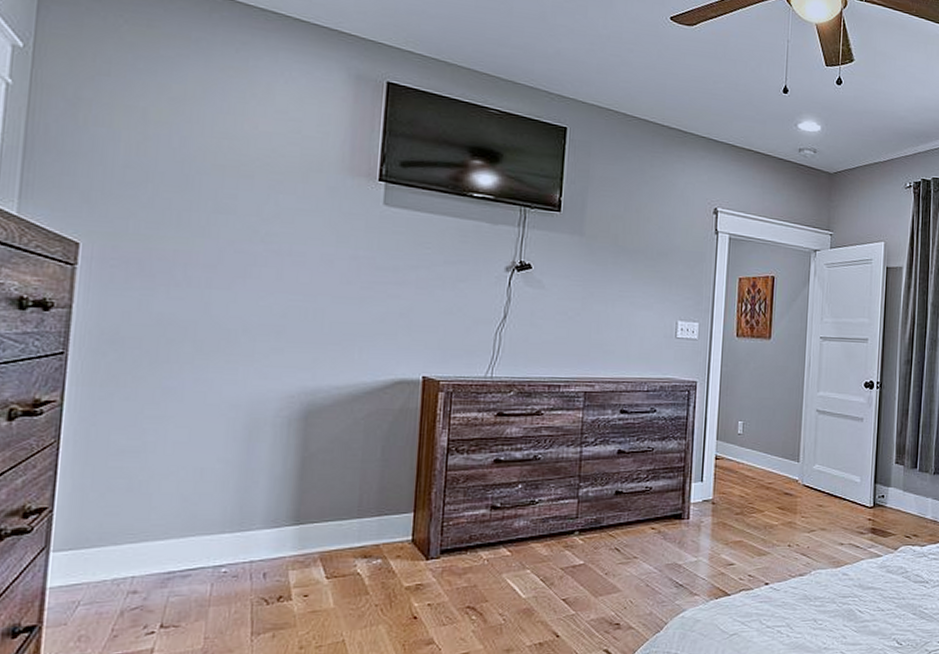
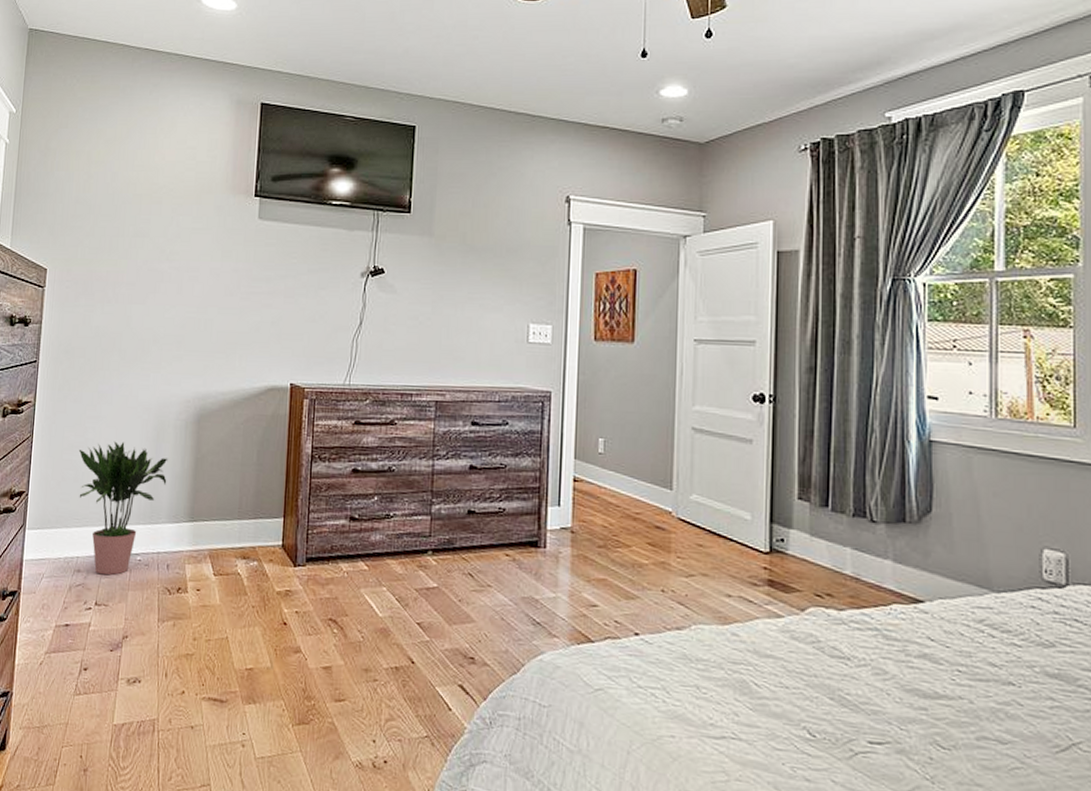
potted plant: none [132,443,265,593] -> present [78,441,168,576]

